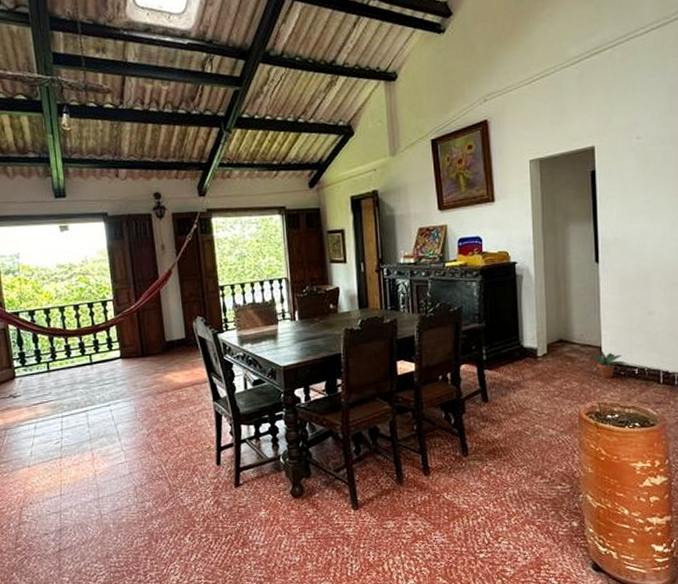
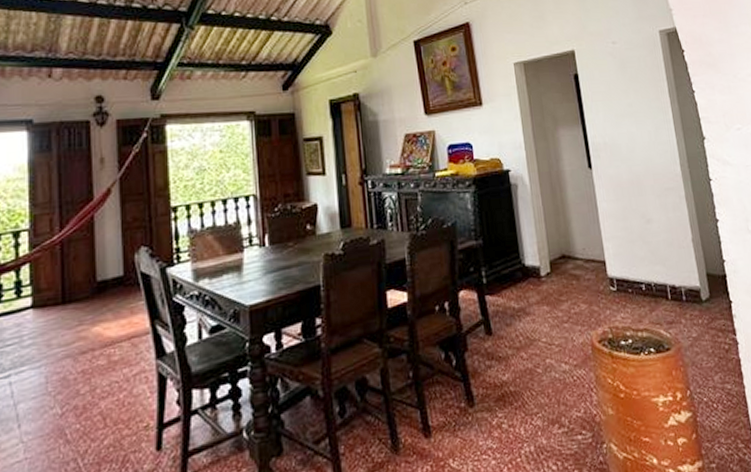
potted plant: present [589,347,627,378] -> none [594,262,633,298]

